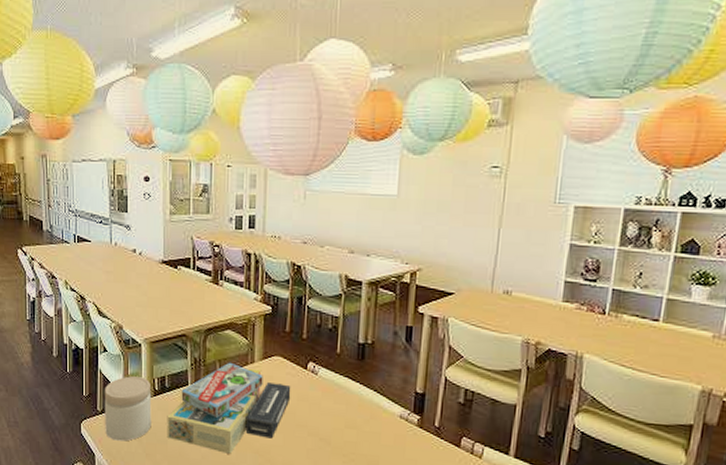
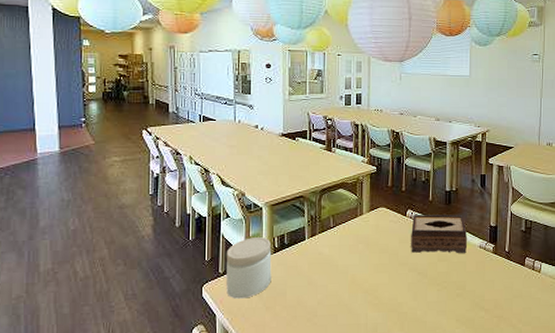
board game: present [167,362,291,454] -> none [286,216,394,297]
tissue box: none [311,368,384,422] -> present [411,214,467,253]

